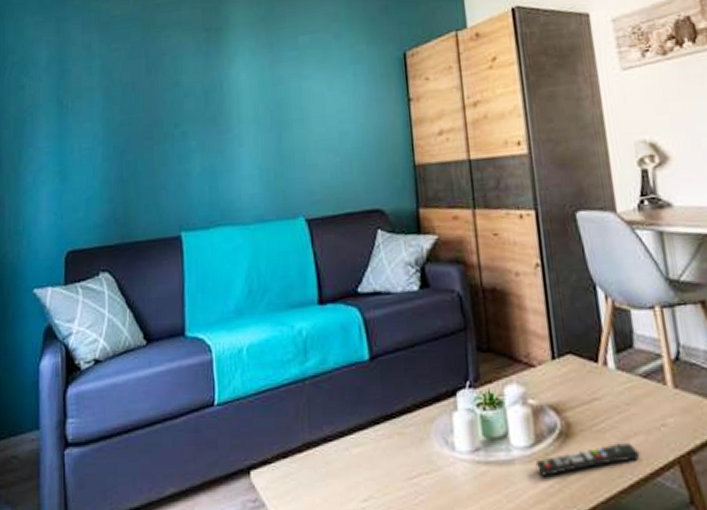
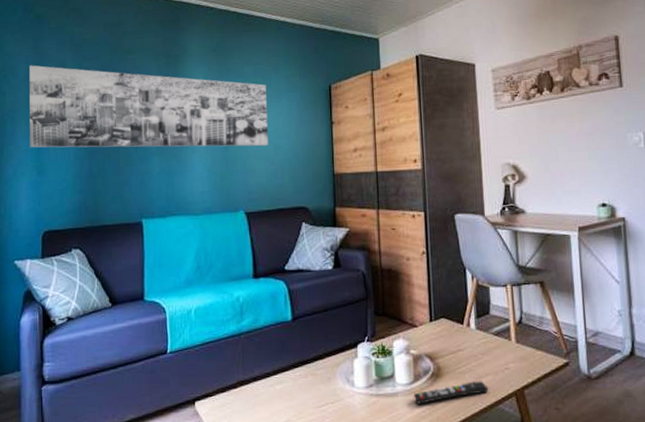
wall art: none [51,50,331,150] -> present [29,65,268,148]

